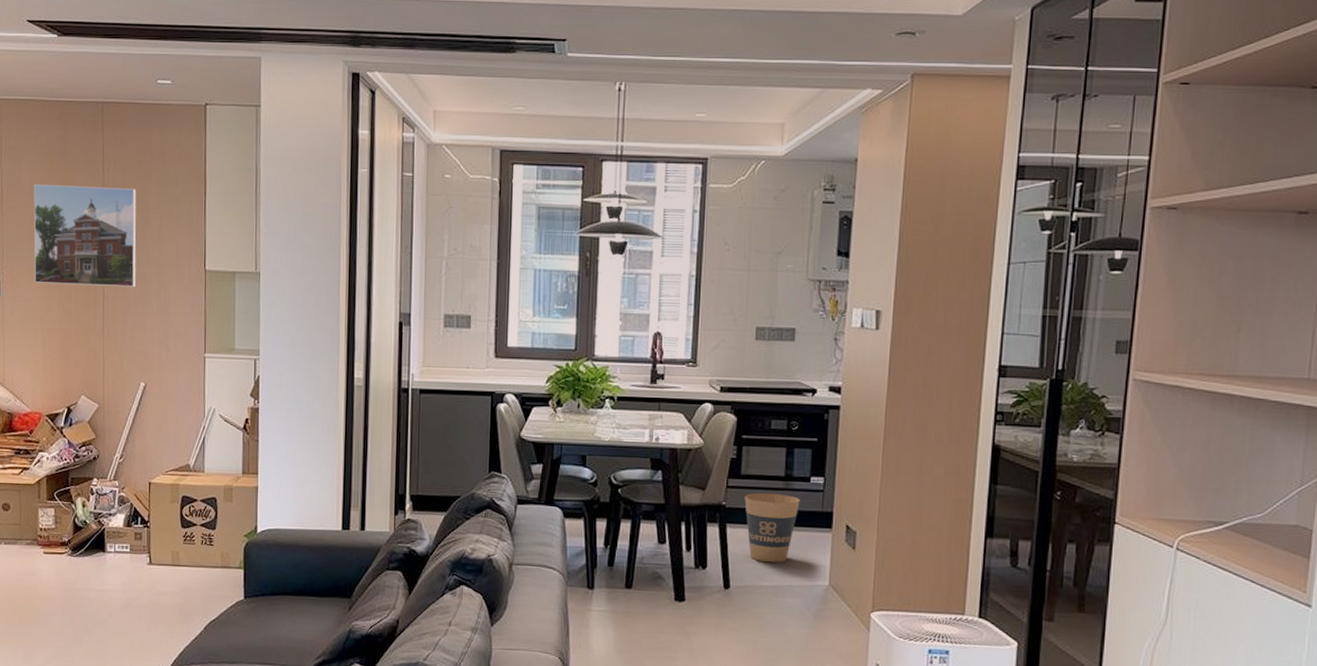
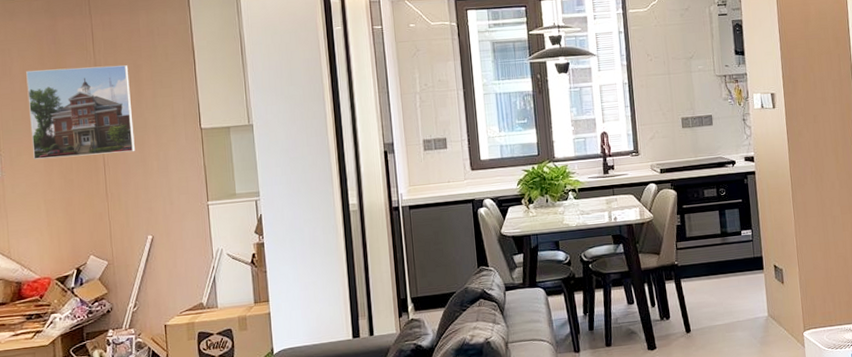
trash can: present [744,492,800,563] -> none [692,248,736,306]

